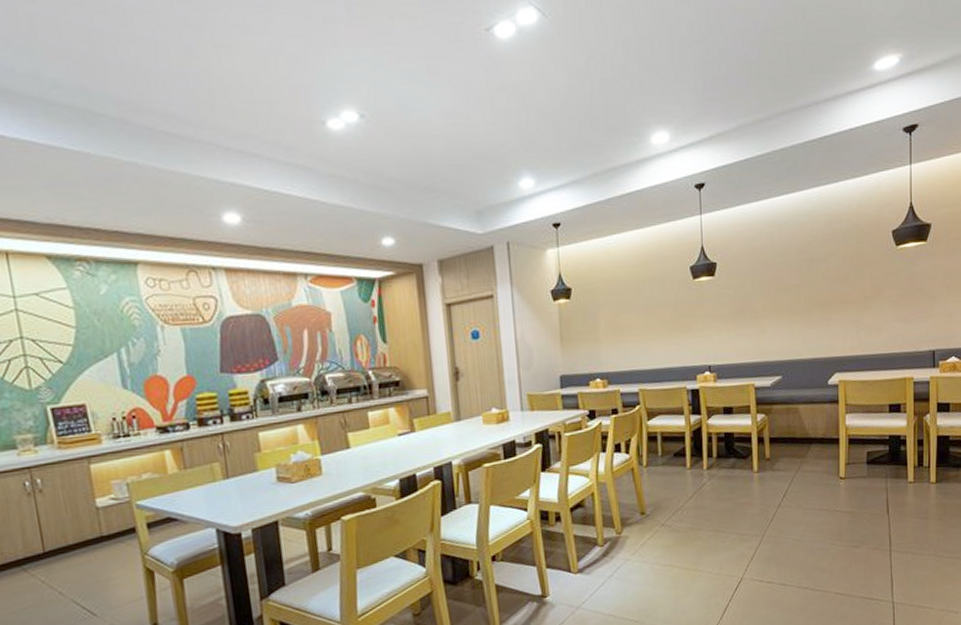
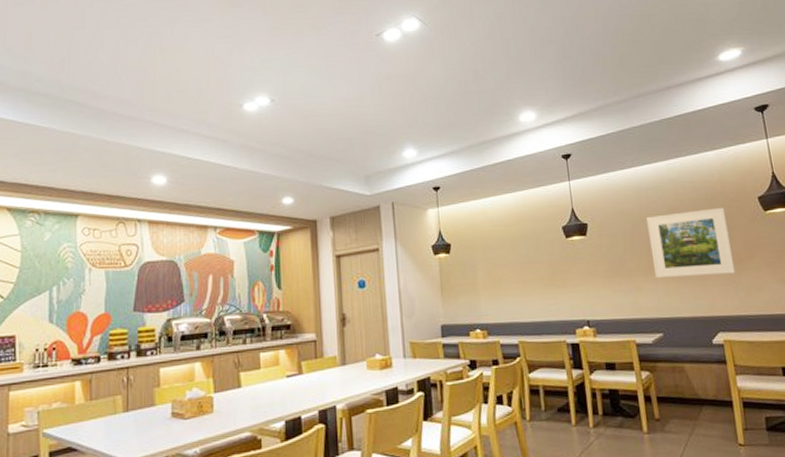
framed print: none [778,242,859,319] -> present [646,207,736,278]

